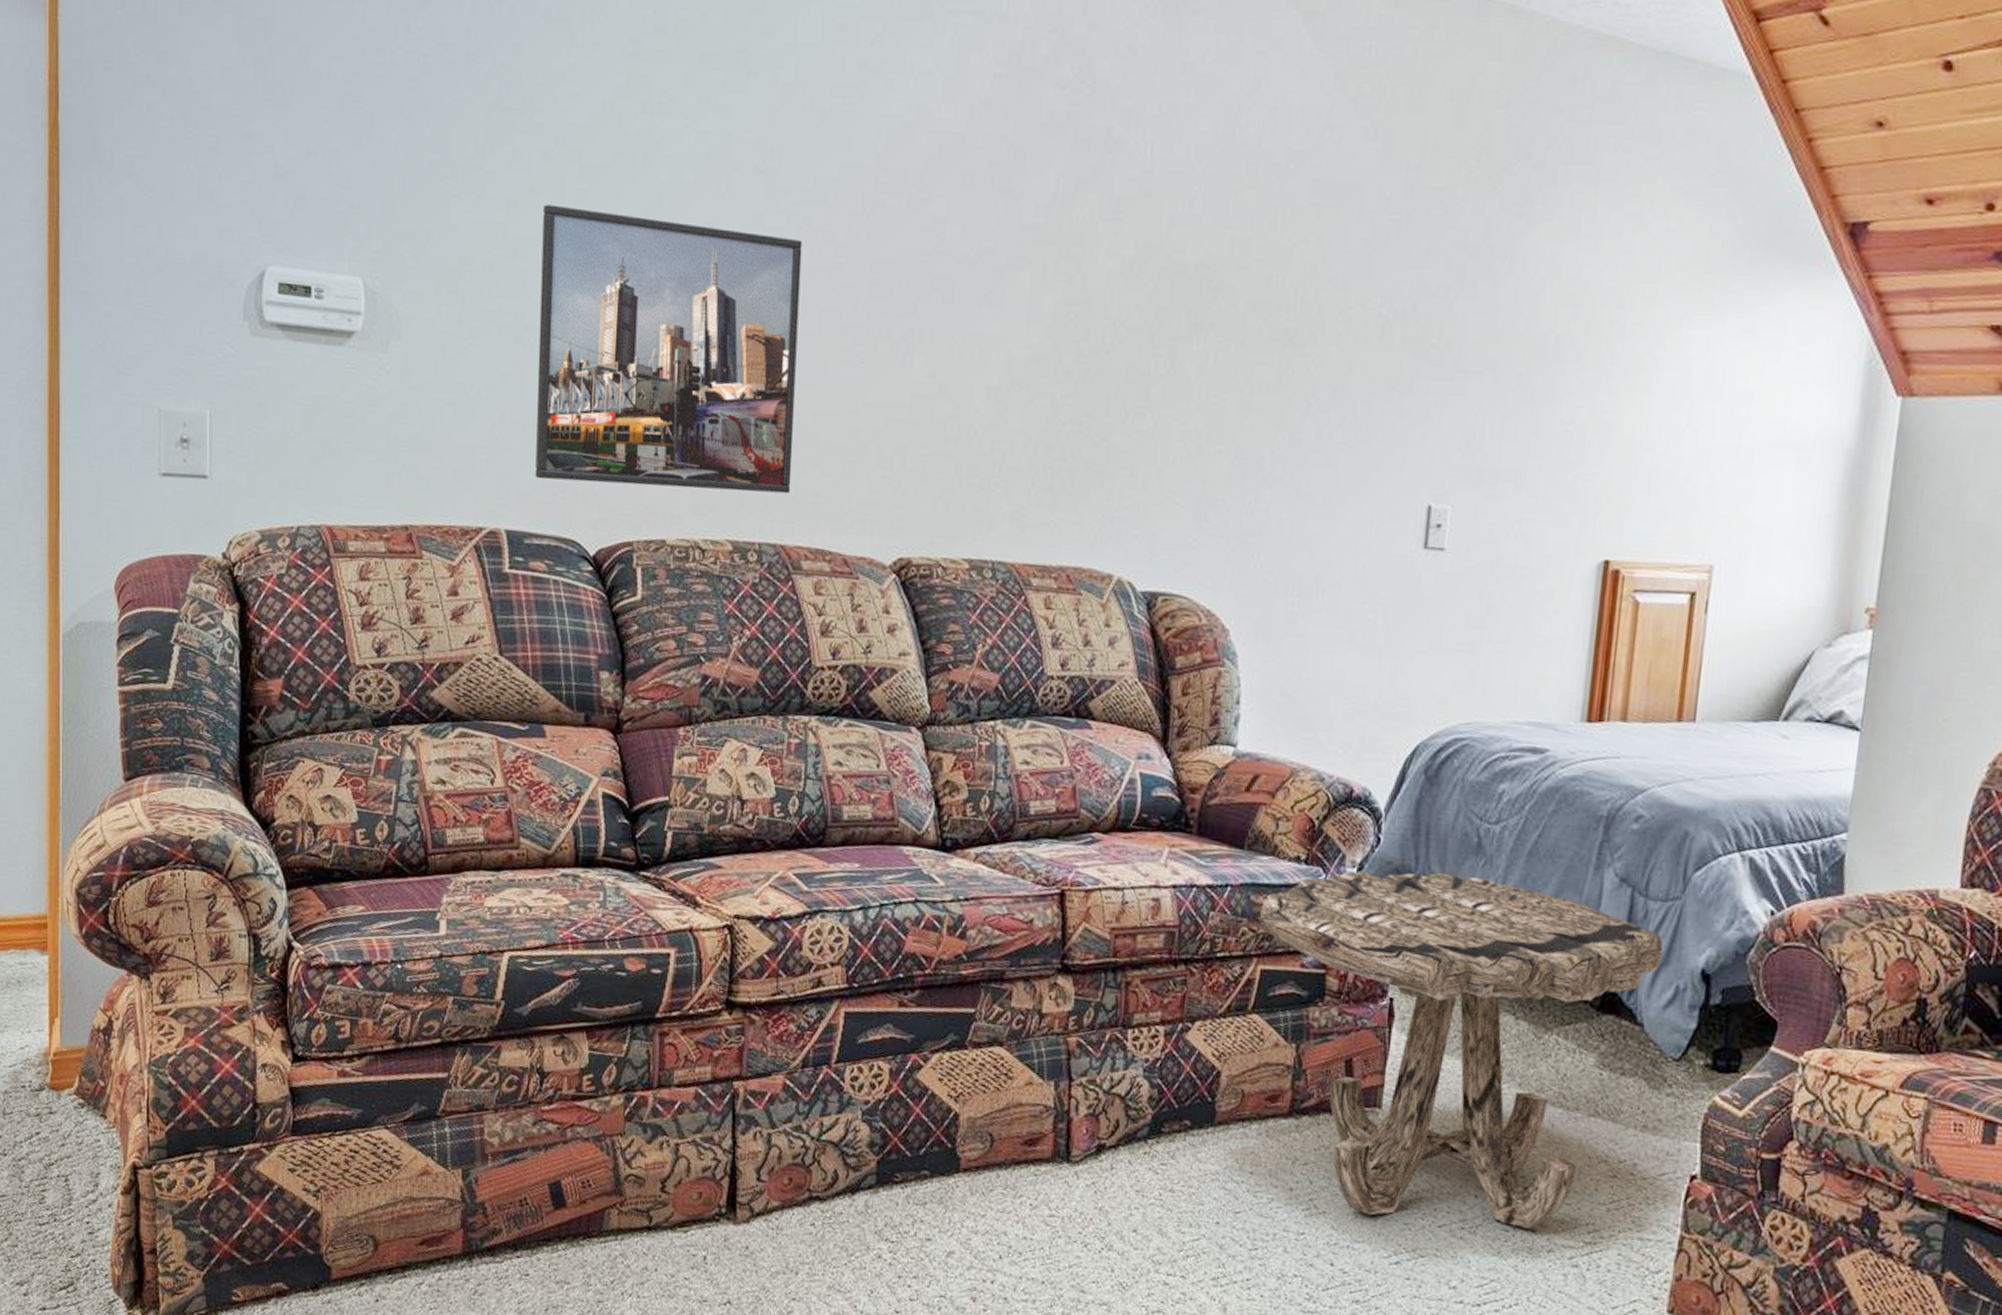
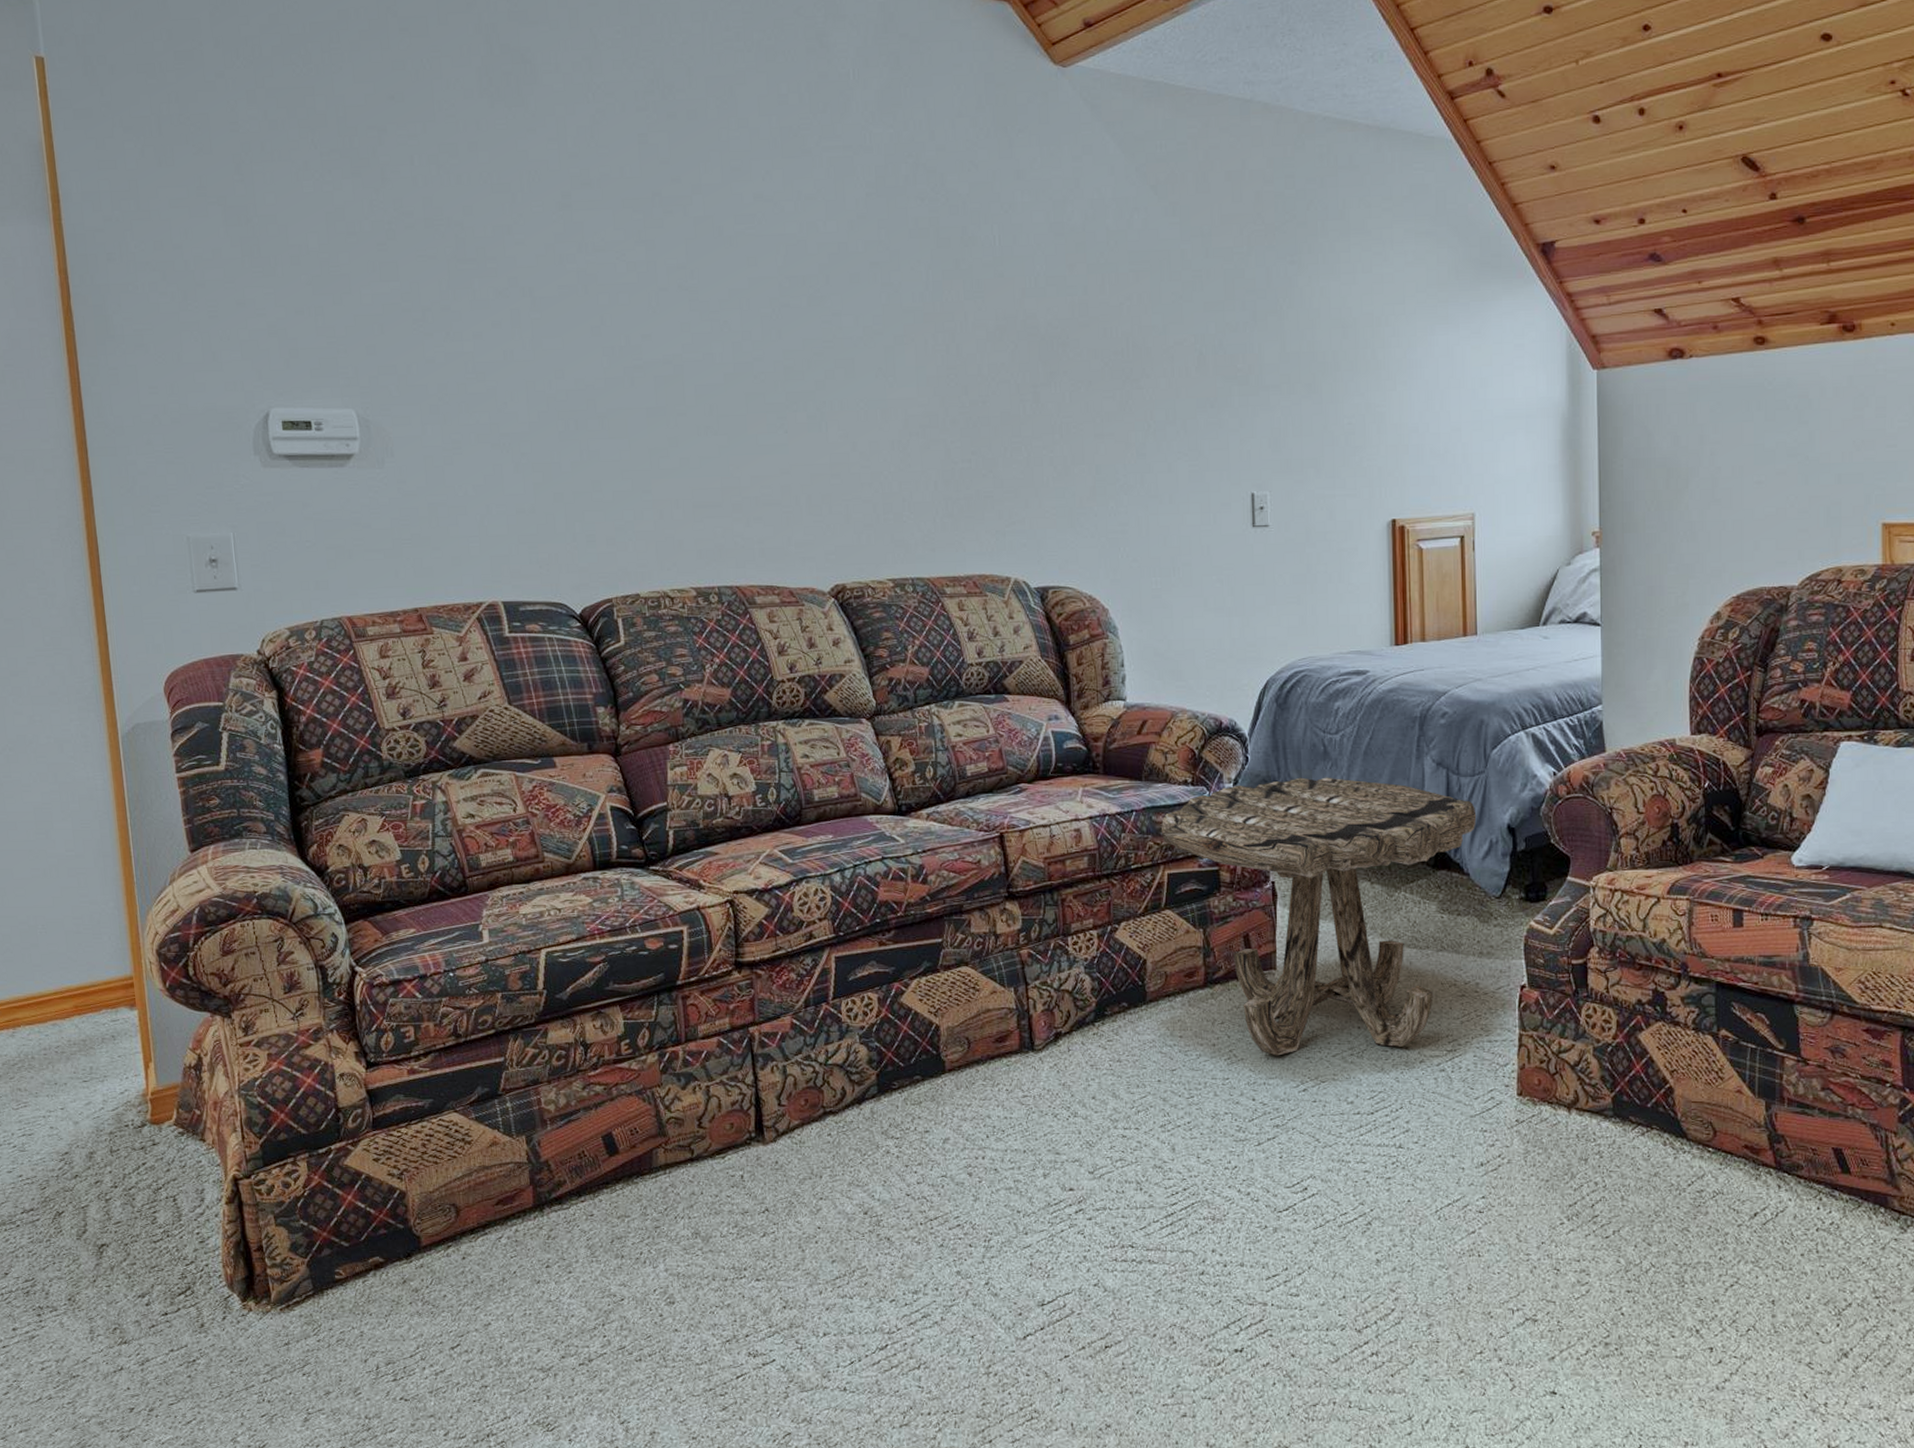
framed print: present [535,204,803,494] -> none [504,333,739,557]

